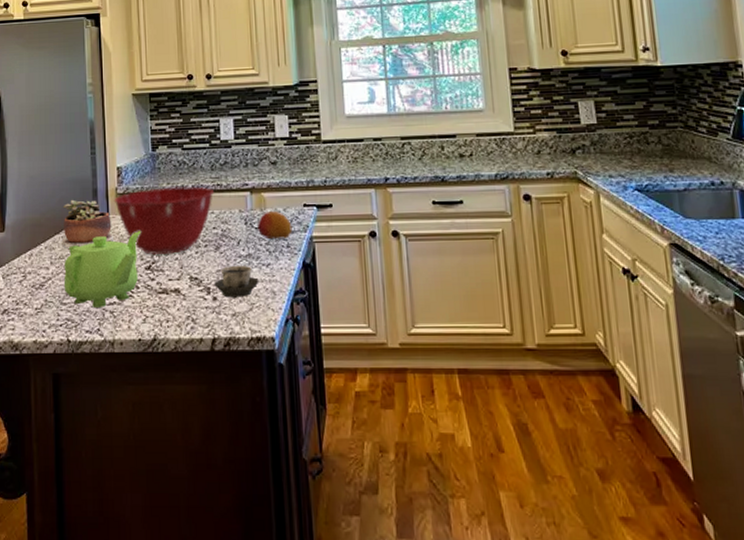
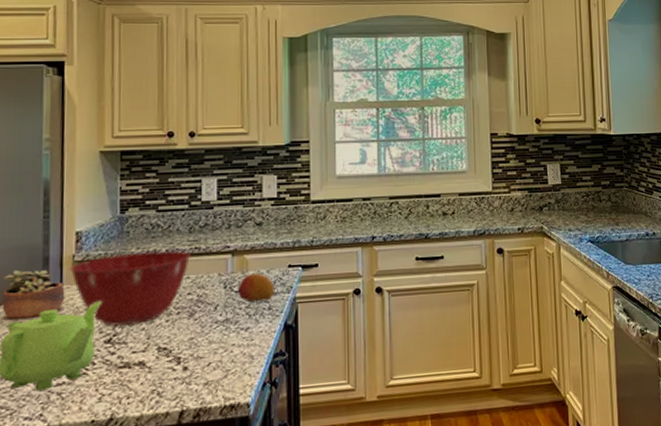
cup: present [213,265,259,298] -> none [184,330,236,366]

